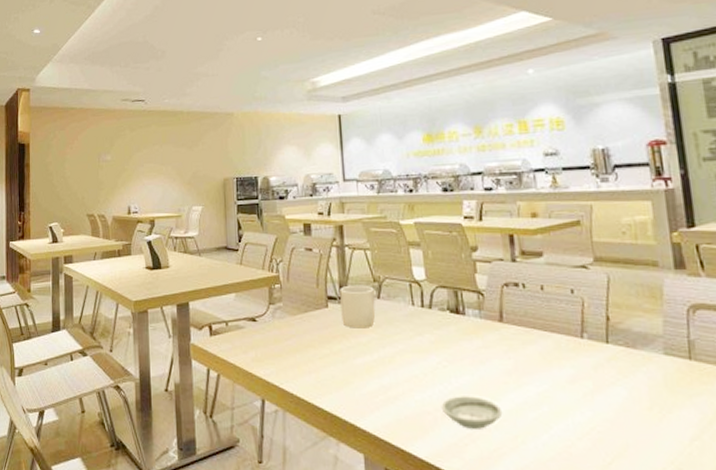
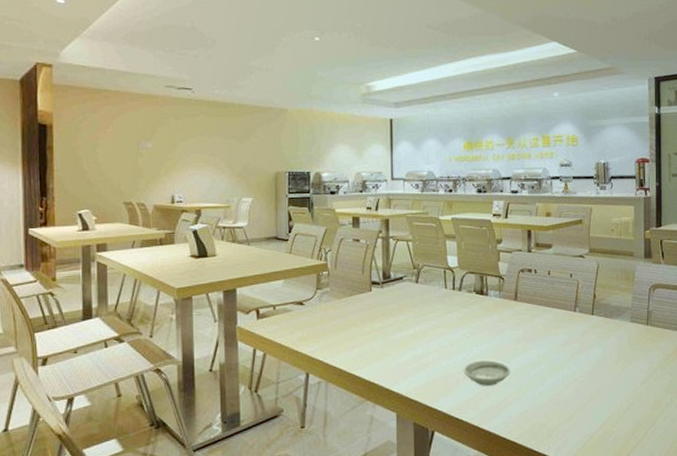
mug: present [340,285,376,328] -> none [383,271,414,309]

